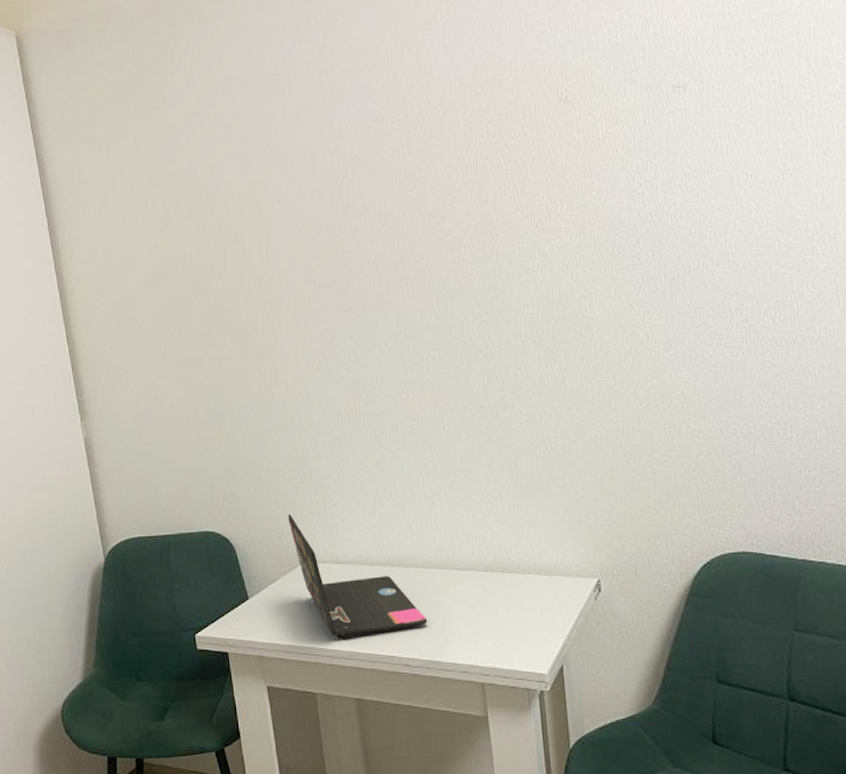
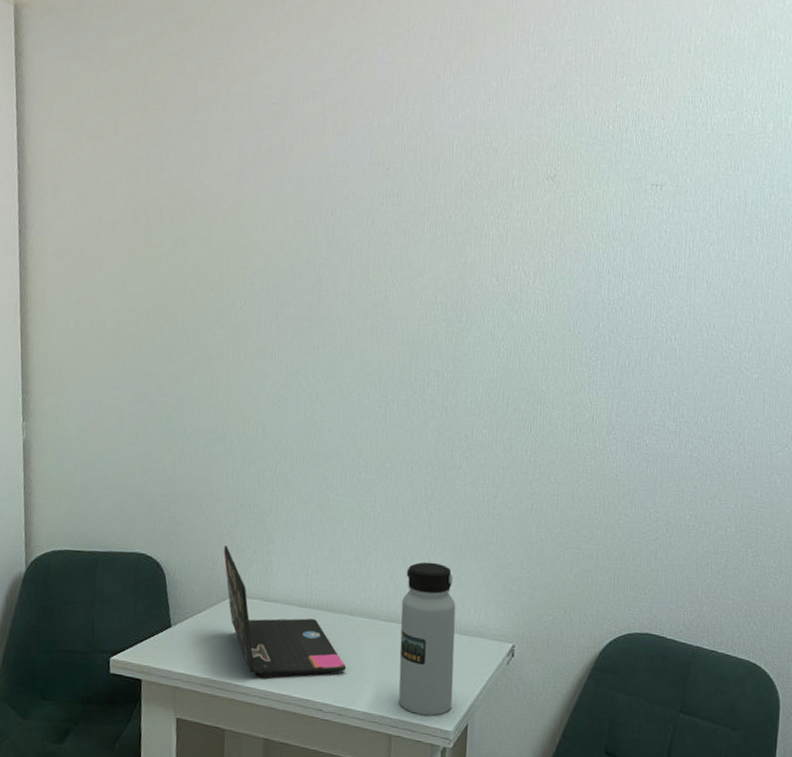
water bottle: none [474,505,543,661] -> present [398,562,456,716]

